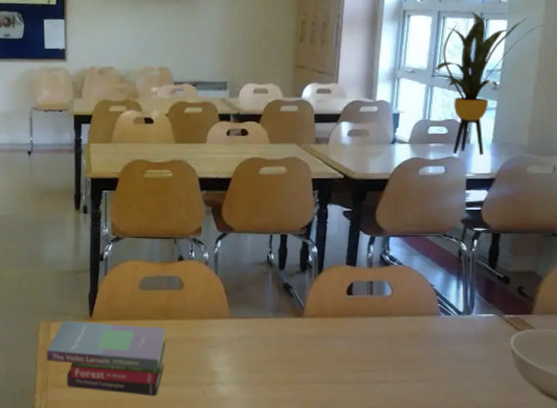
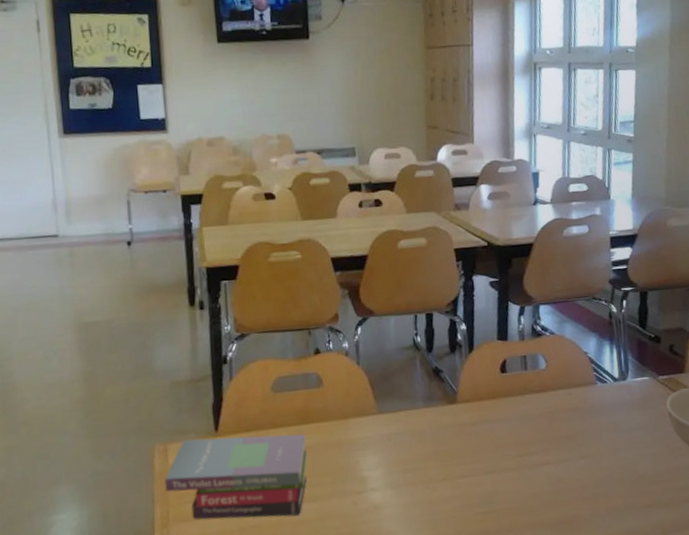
house plant: present [431,12,543,156] -> none [567,63,670,212]

